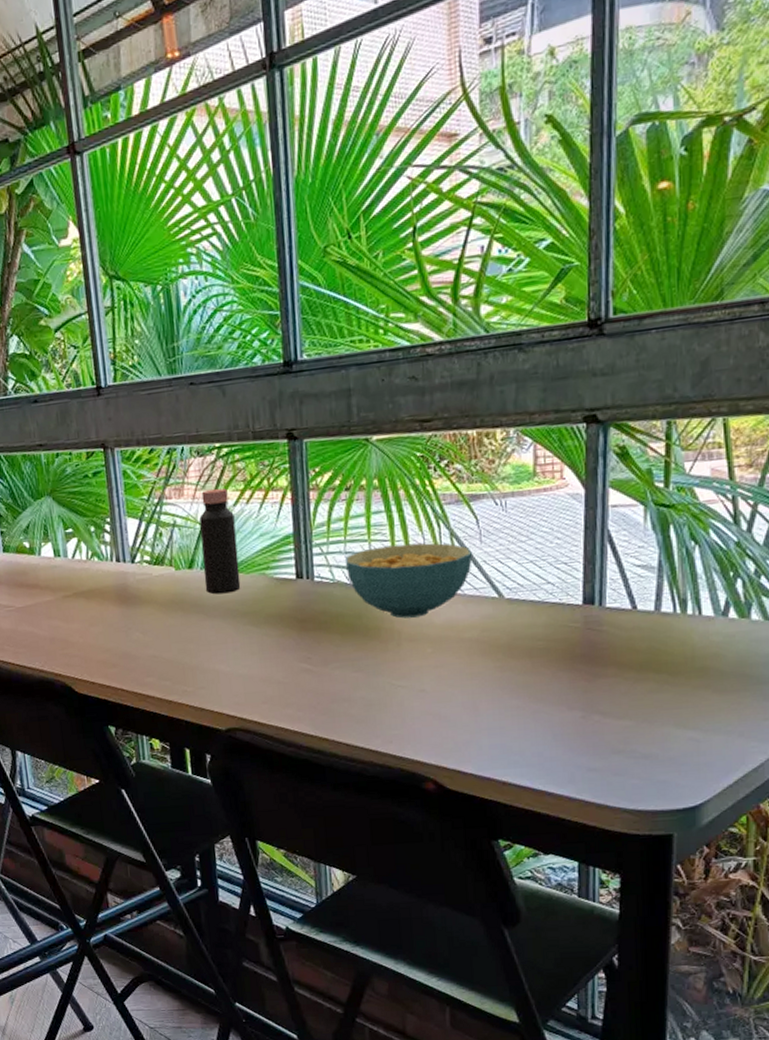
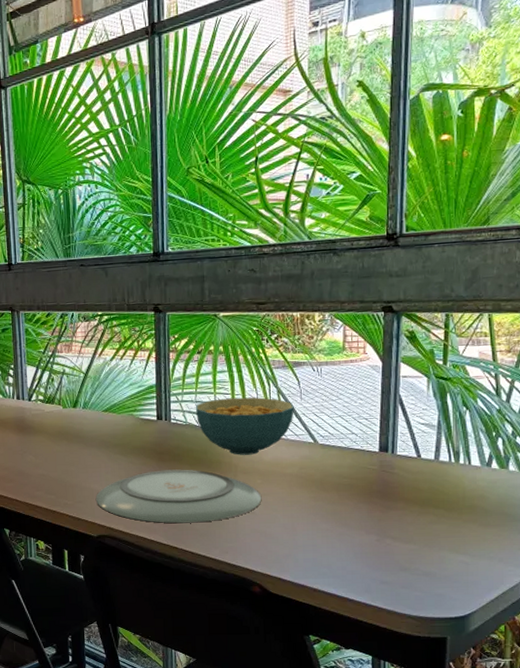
bottle: present [199,488,241,594] -> none [83,347,114,429]
plate: none [222,640,434,709] -> present [95,469,262,524]

